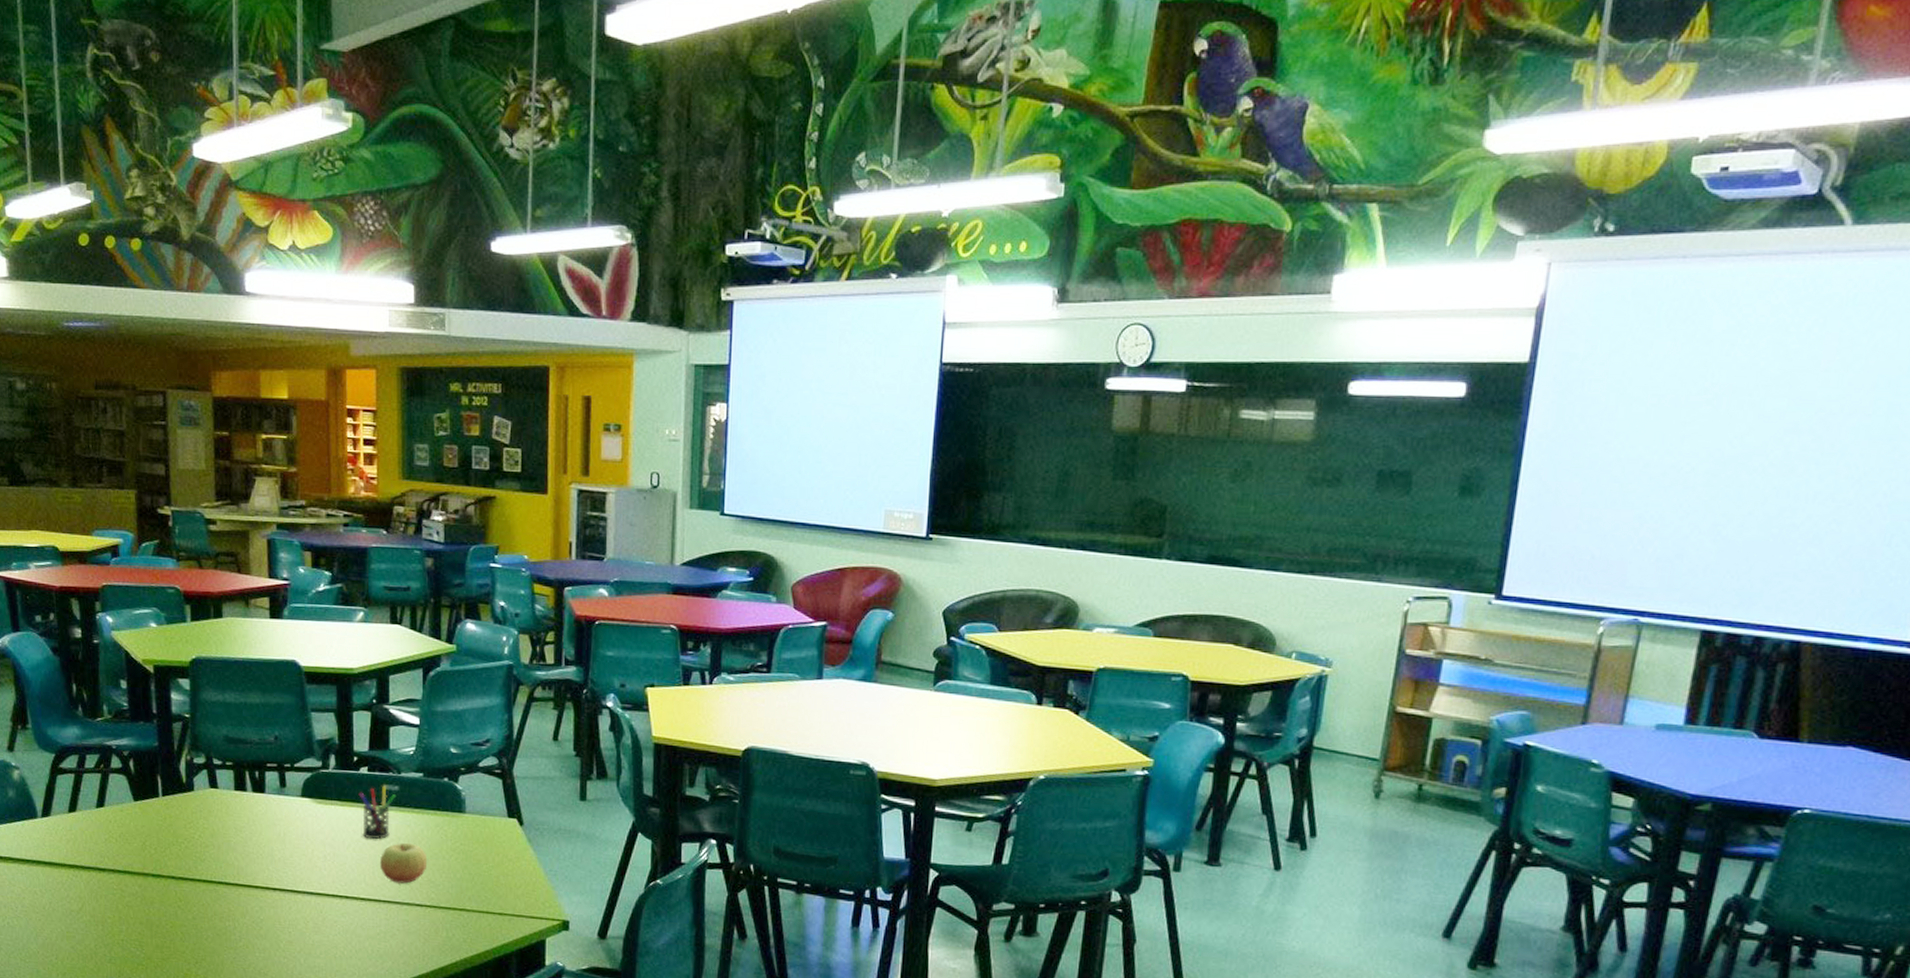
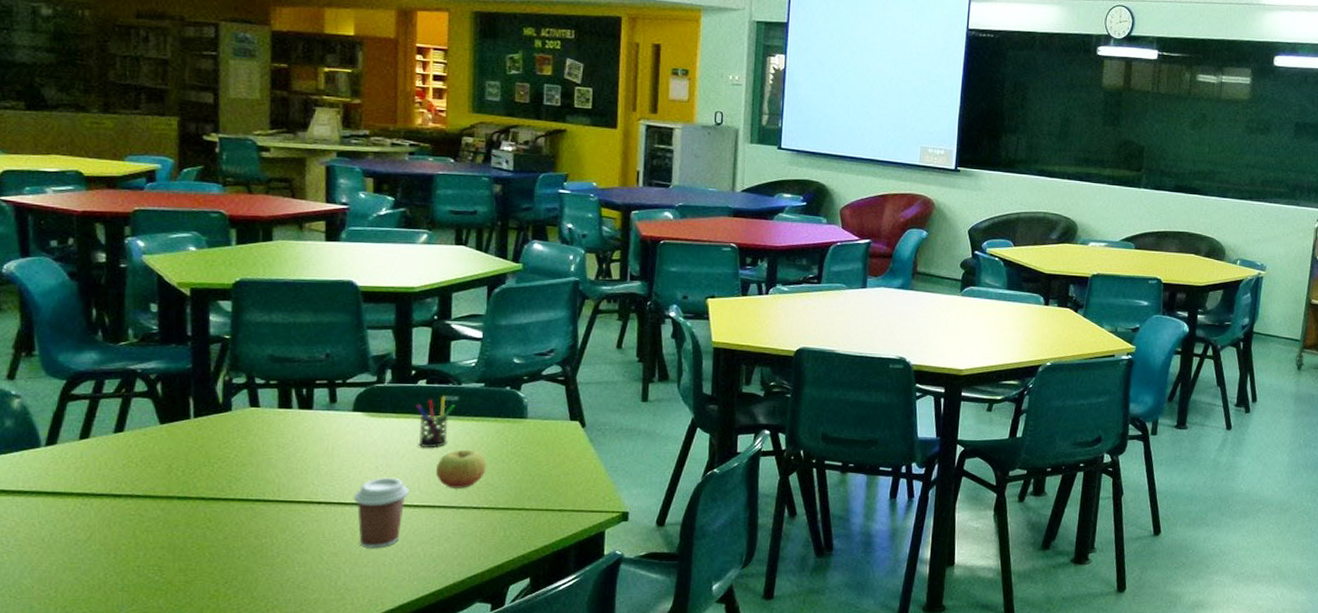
coffee cup: none [305,867,356,940] -> present [354,477,409,549]

